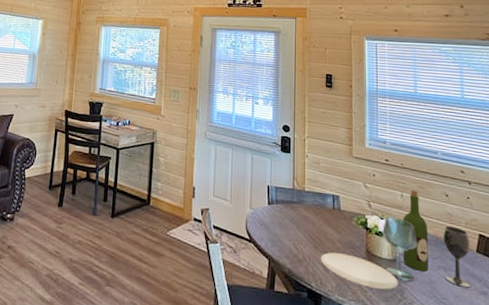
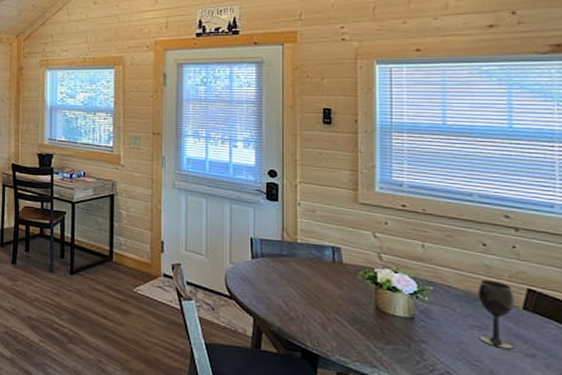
plate: present [320,252,398,290] -> none [317,309,416,351]
wine glass: present [382,216,418,281] -> none [397,270,443,342]
wine bottle: present [403,190,429,272] -> none [424,239,457,331]

